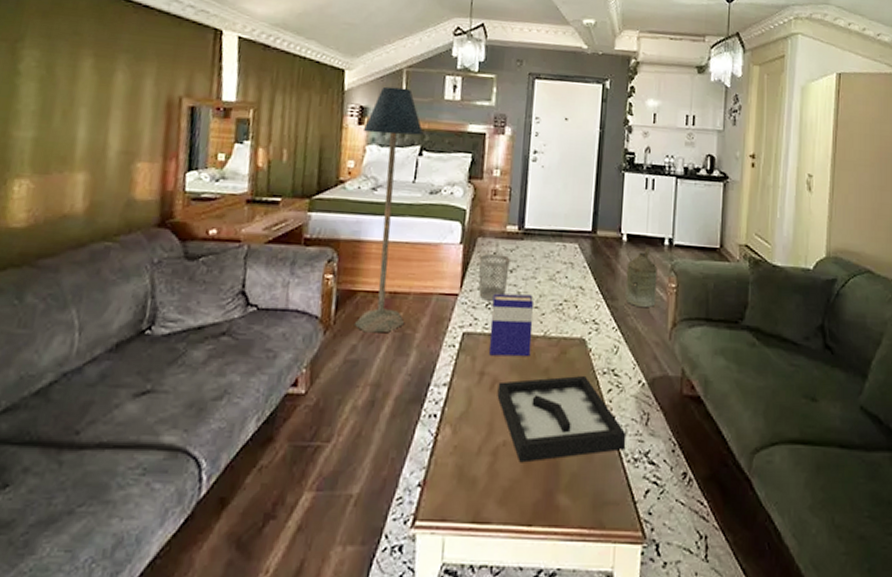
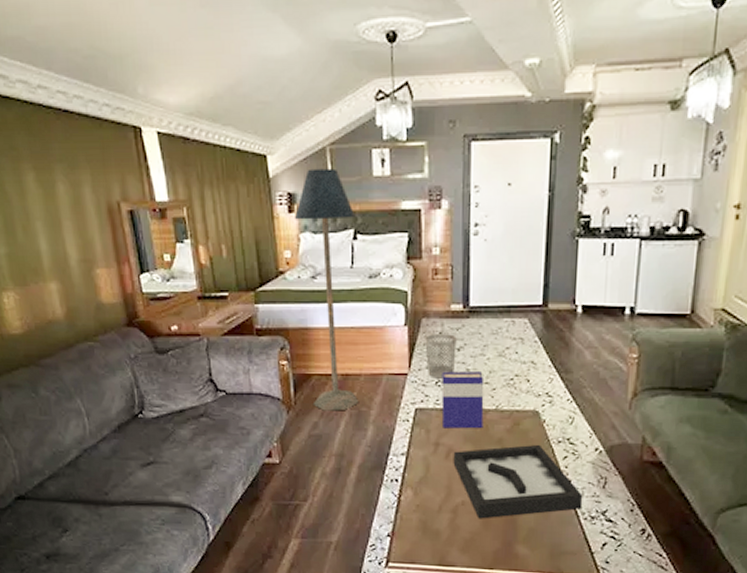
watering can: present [625,247,658,308] -> none [580,318,617,380]

